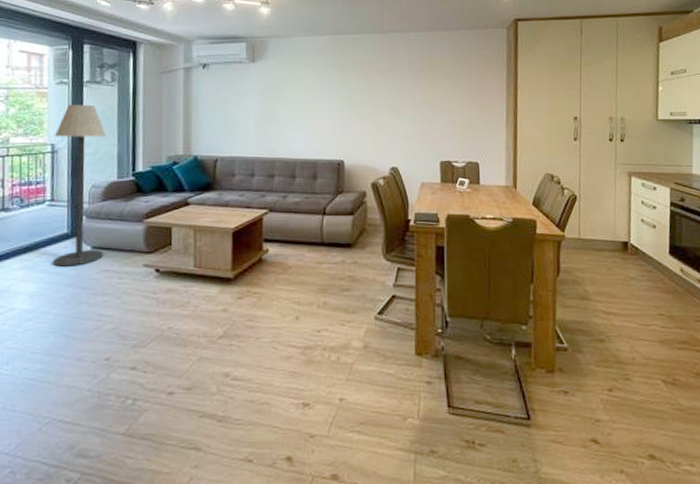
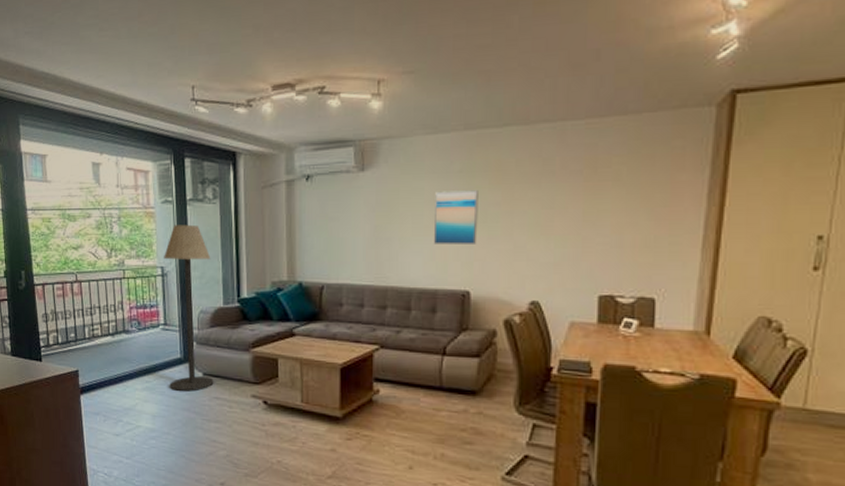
wall art: none [314,80,349,123] -> present [434,190,478,244]

